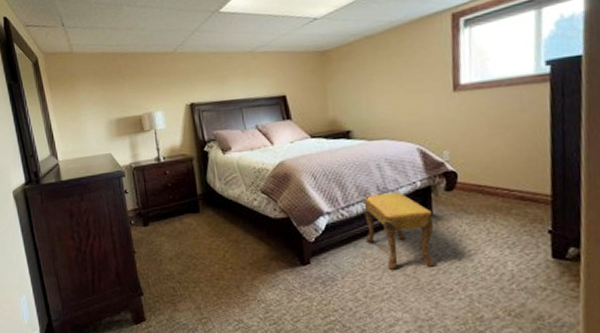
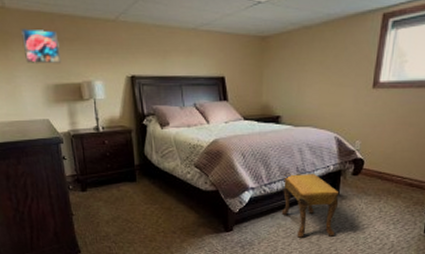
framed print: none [87,68,124,101] -> present [21,28,62,64]

